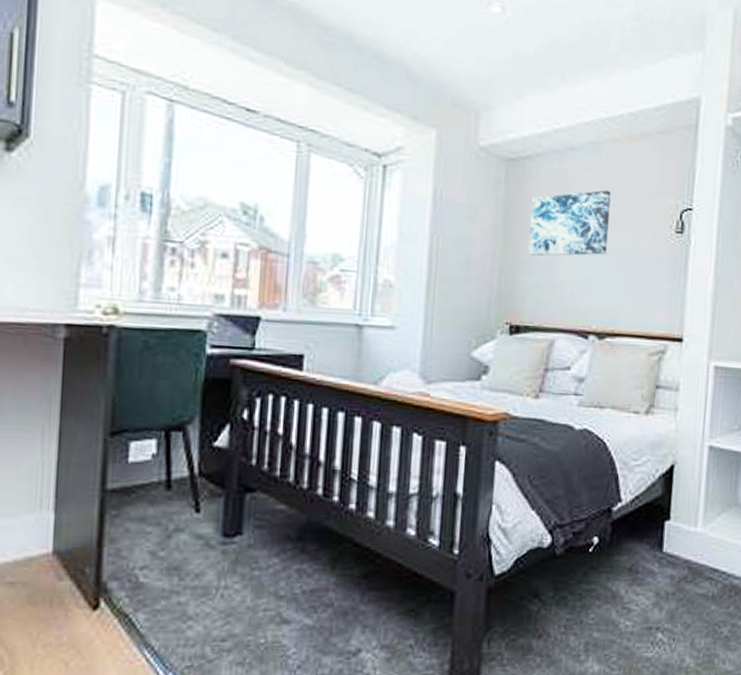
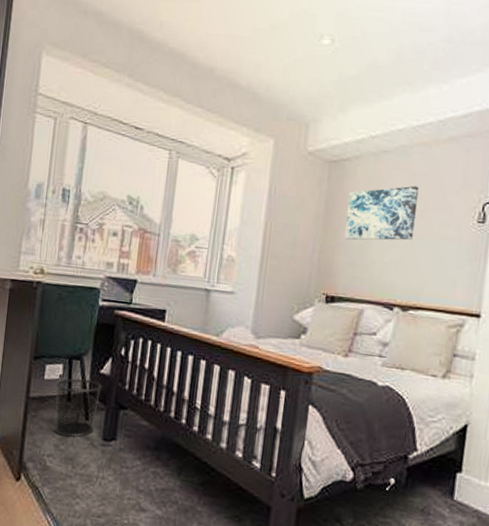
waste bin: none [148,456,218,538] -> present [55,378,102,437]

